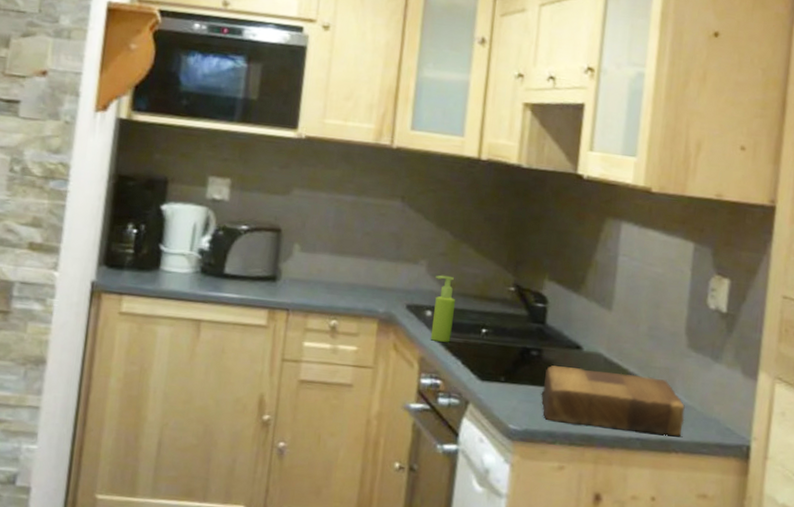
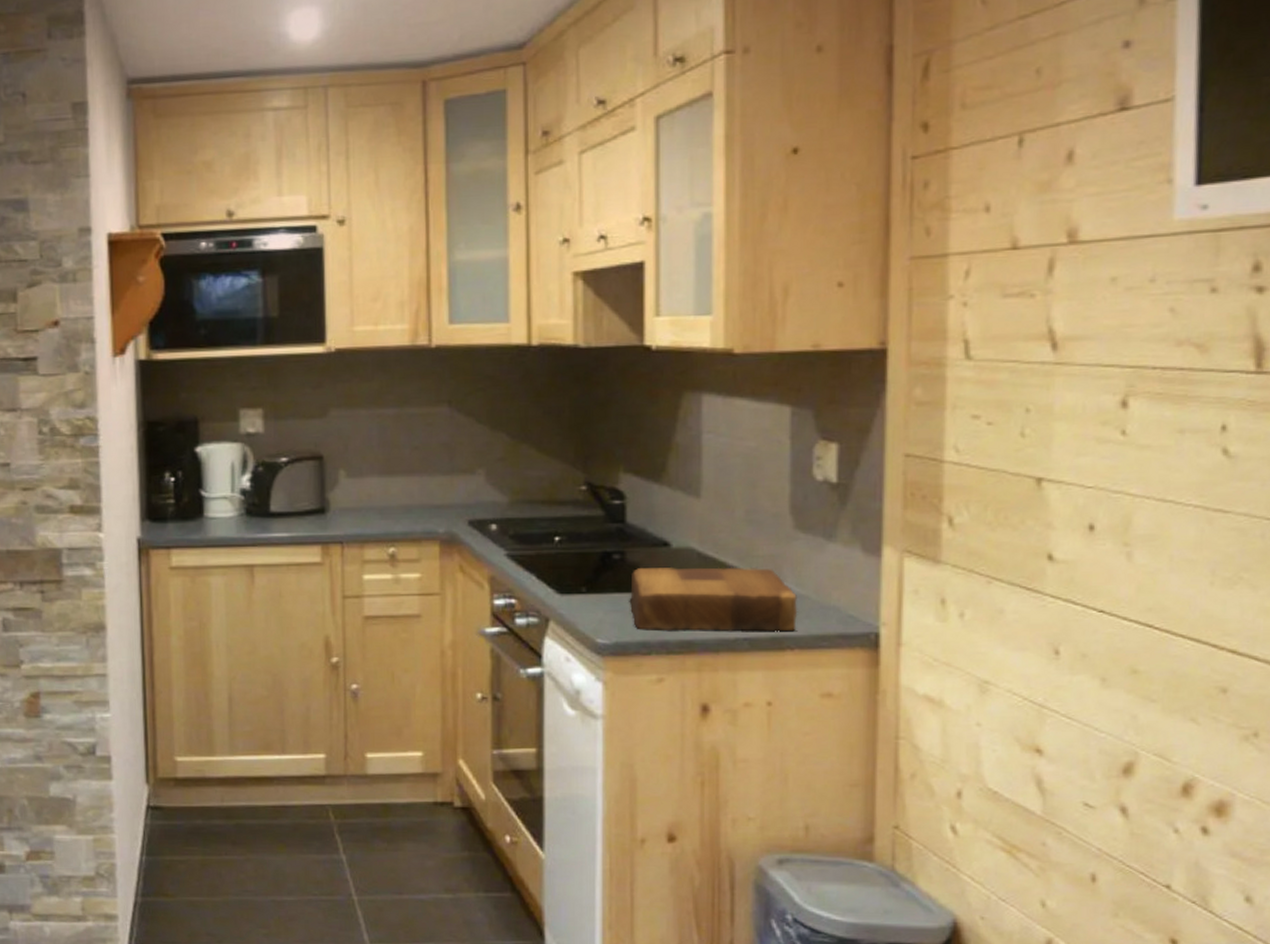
soap dispenser: present [430,275,456,342] -> none [496,482,522,557]

